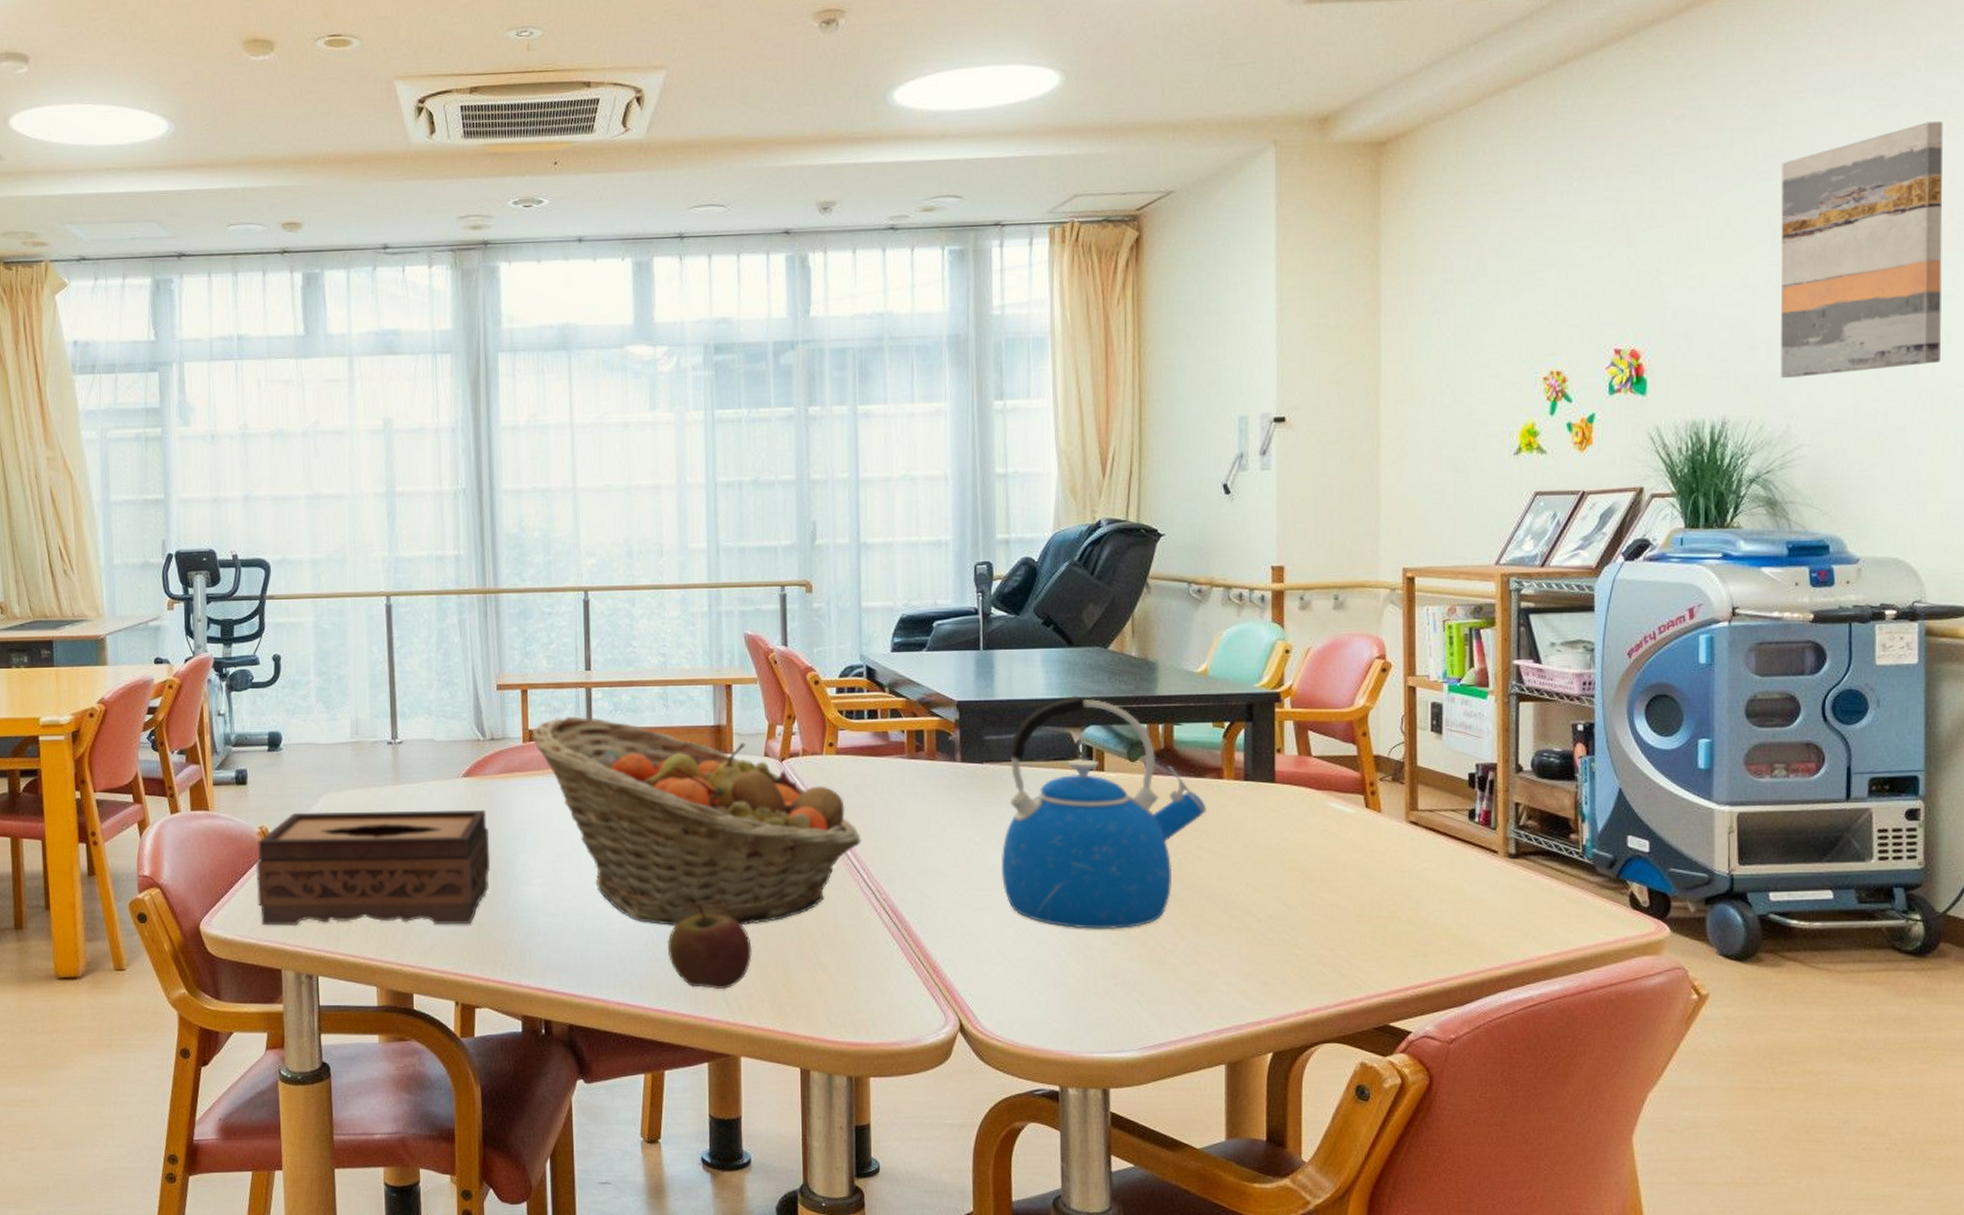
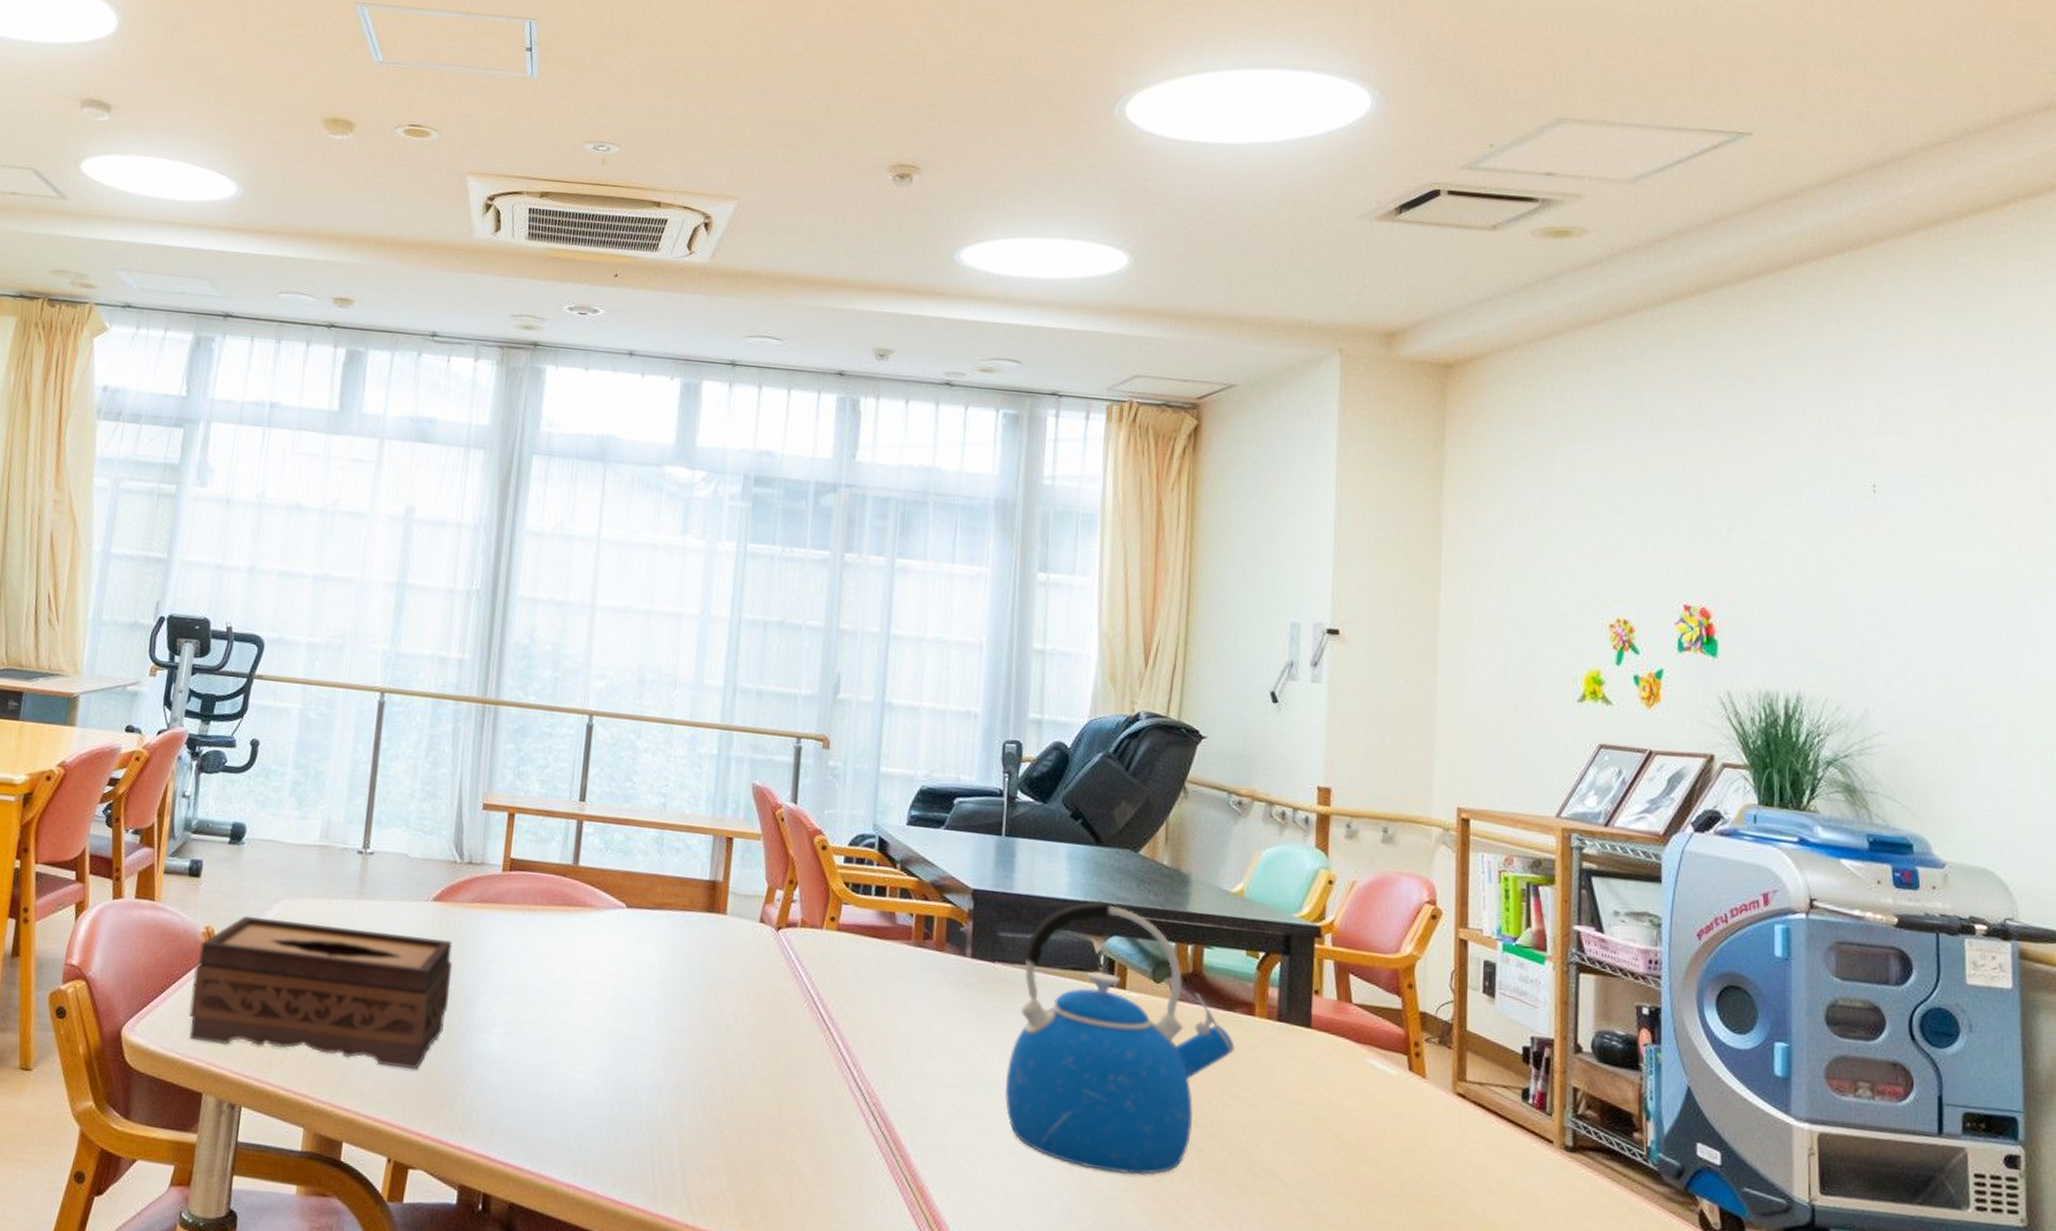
fruit basket: present [530,716,861,926] -> none [512,849,855,1114]
apple: present [667,903,752,990] -> none [629,1080,723,1186]
wall art: present [1780,121,1943,378] -> none [1855,417,2025,665]

